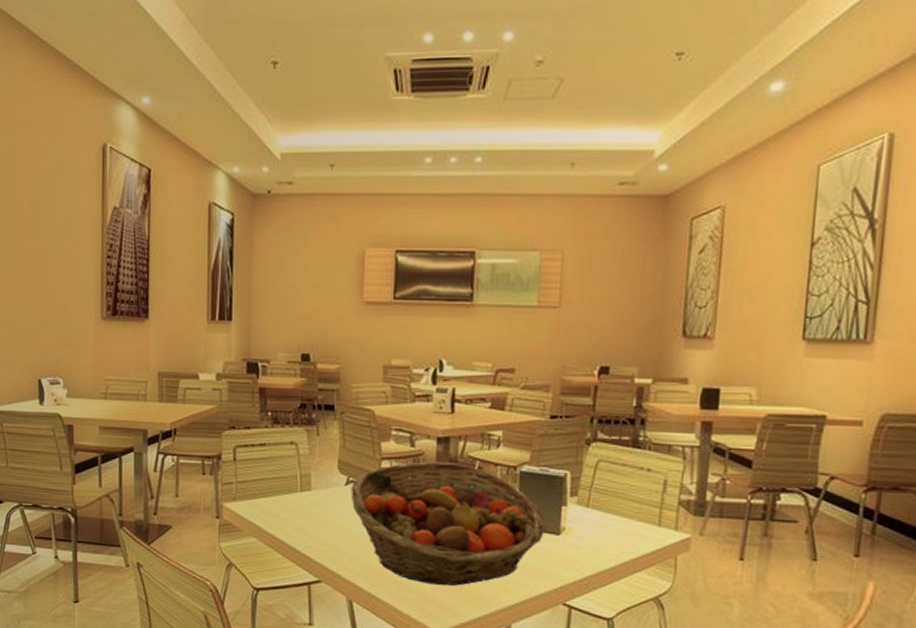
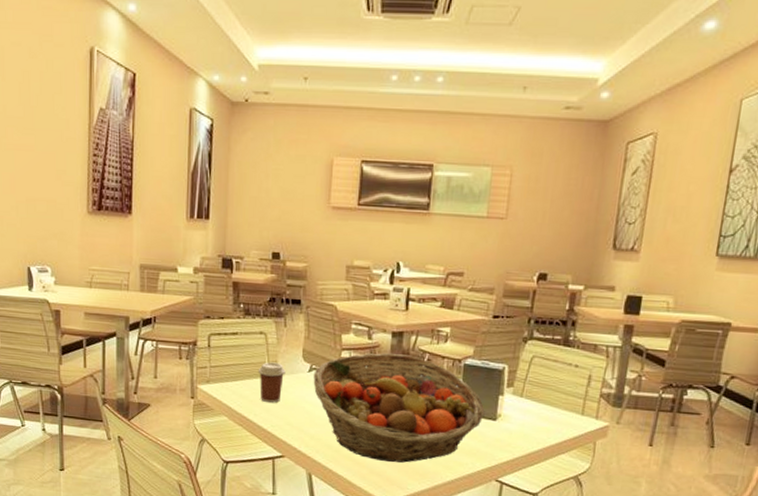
coffee cup: none [289,475,320,521] -> present [258,362,286,403]

